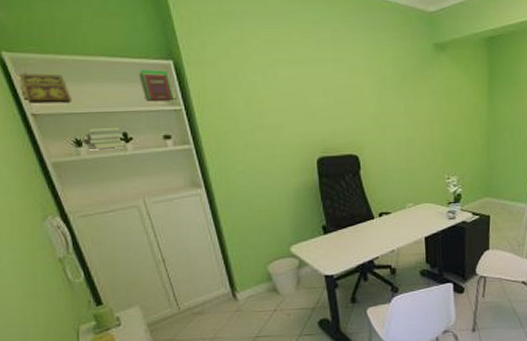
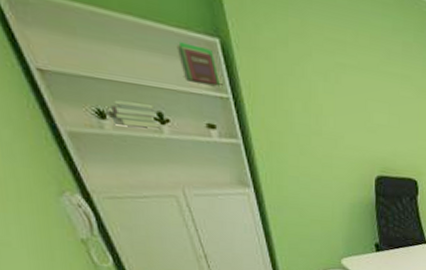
decorative box: present [18,74,73,105] -> none [15,14,92,66]

